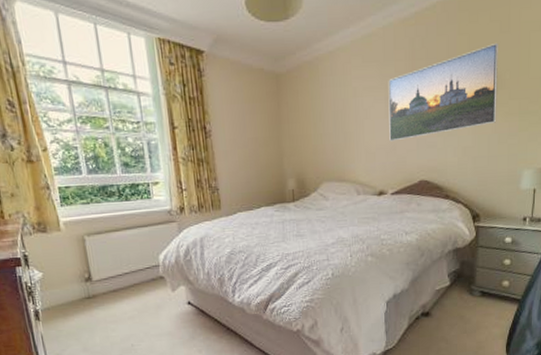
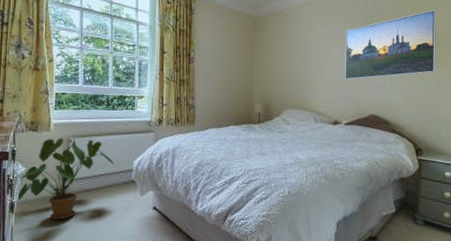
house plant: none [39,236,139,324] -> present [18,138,115,220]

